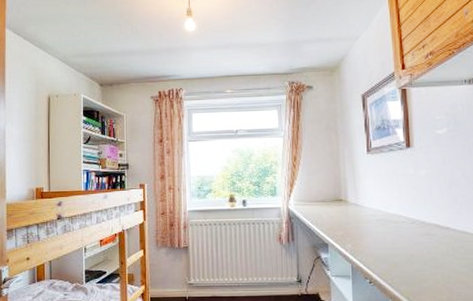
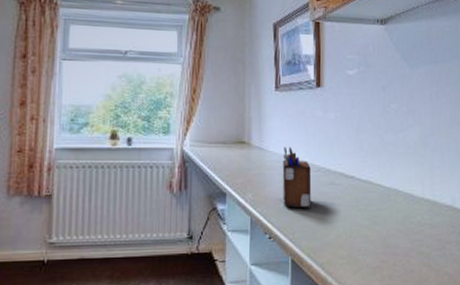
desk organizer: none [378,202,408,257] -> present [282,147,312,209]

